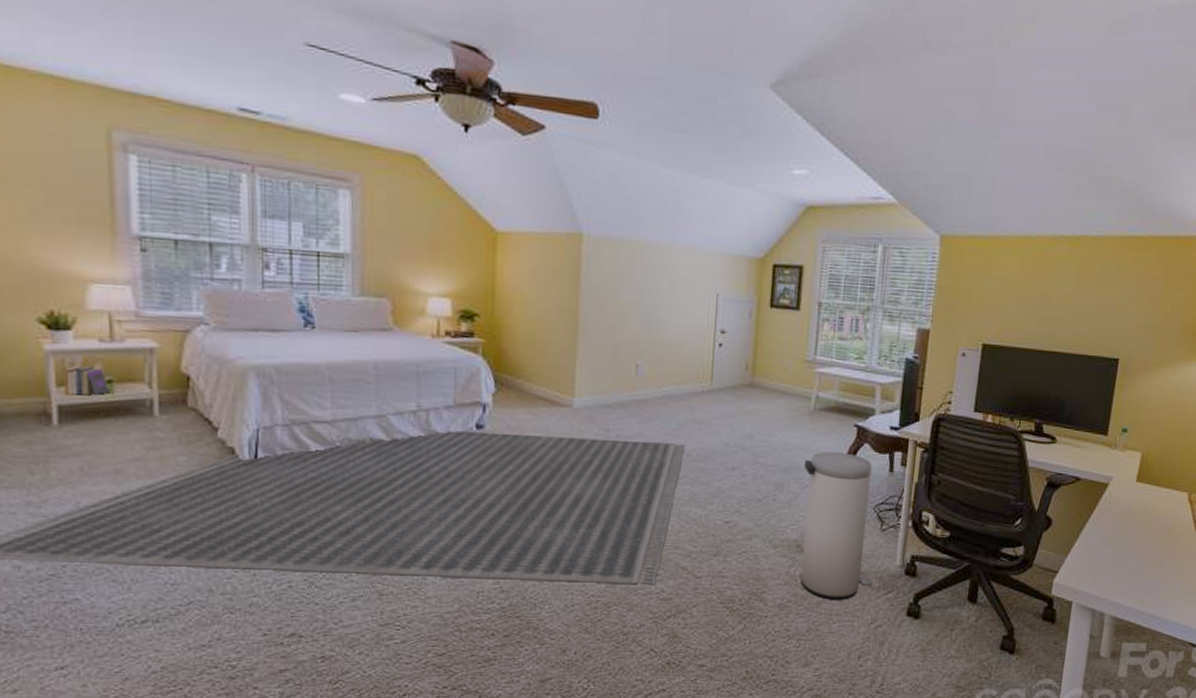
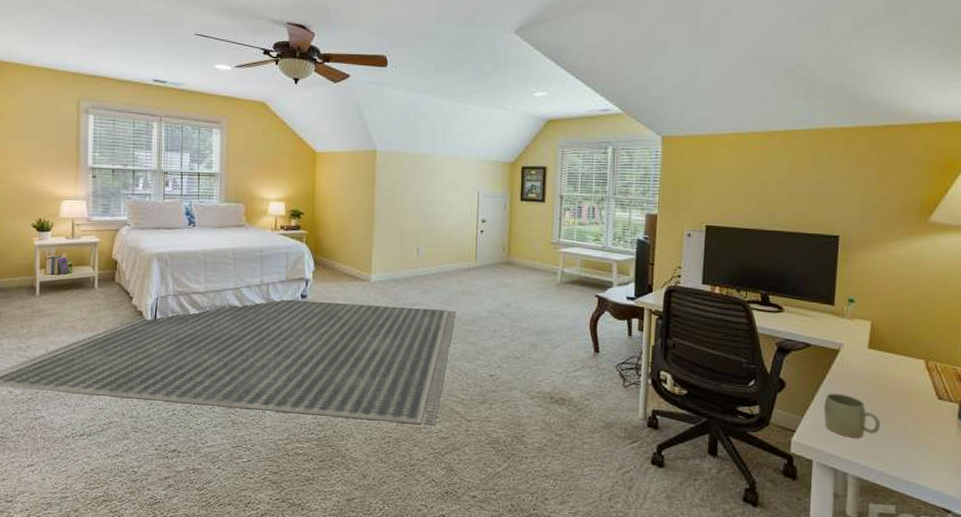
pedal bin: present [800,452,873,600] -> none [553,318,618,447]
mug: none [1087,530,1141,576] -> present [823,393,880,438]

